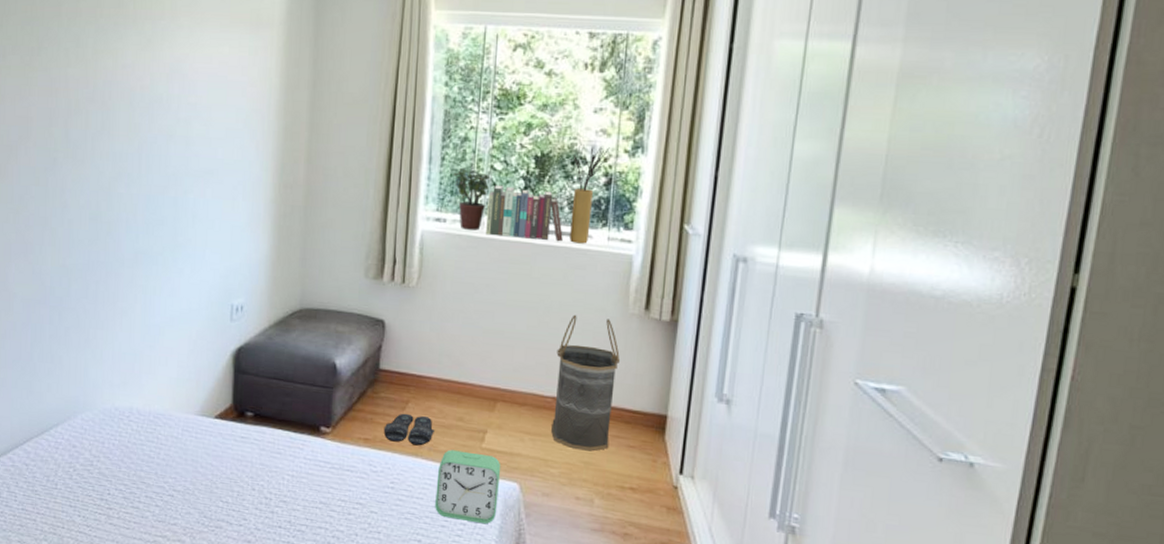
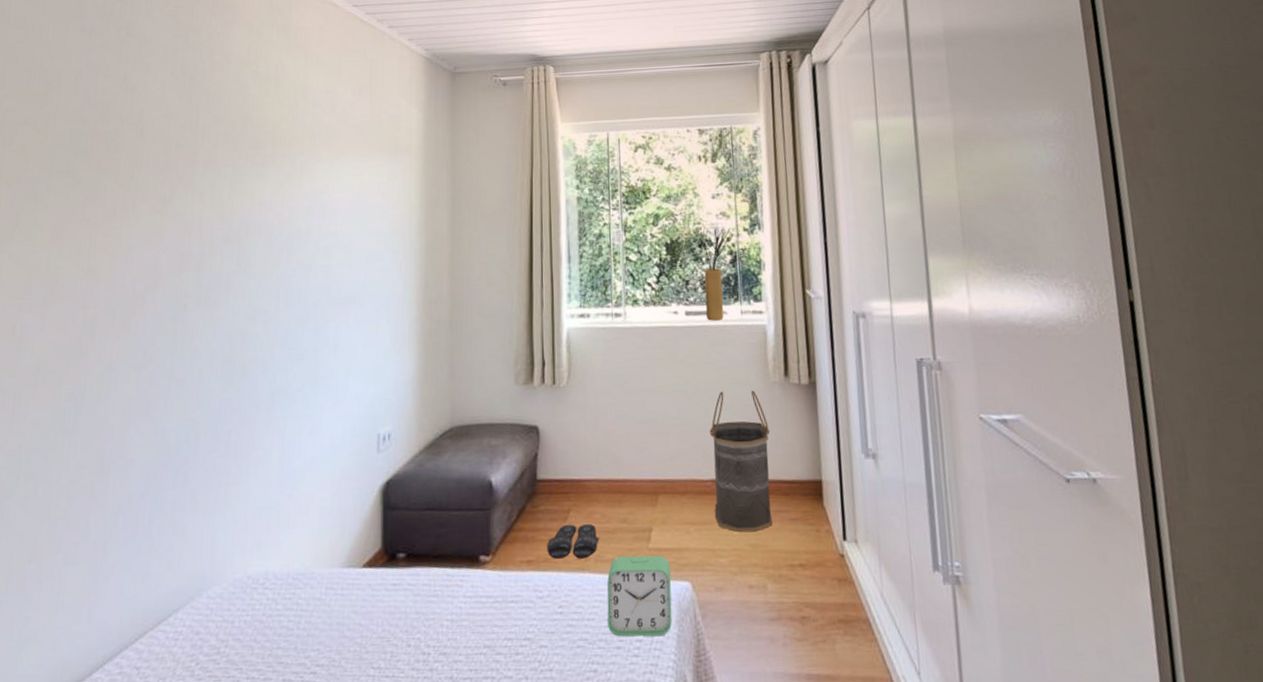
potted plant: present [453,167,491,231] -> none [592,262,628,323]
books: present [486,184,563,242] -> none [627,274,700,325]

